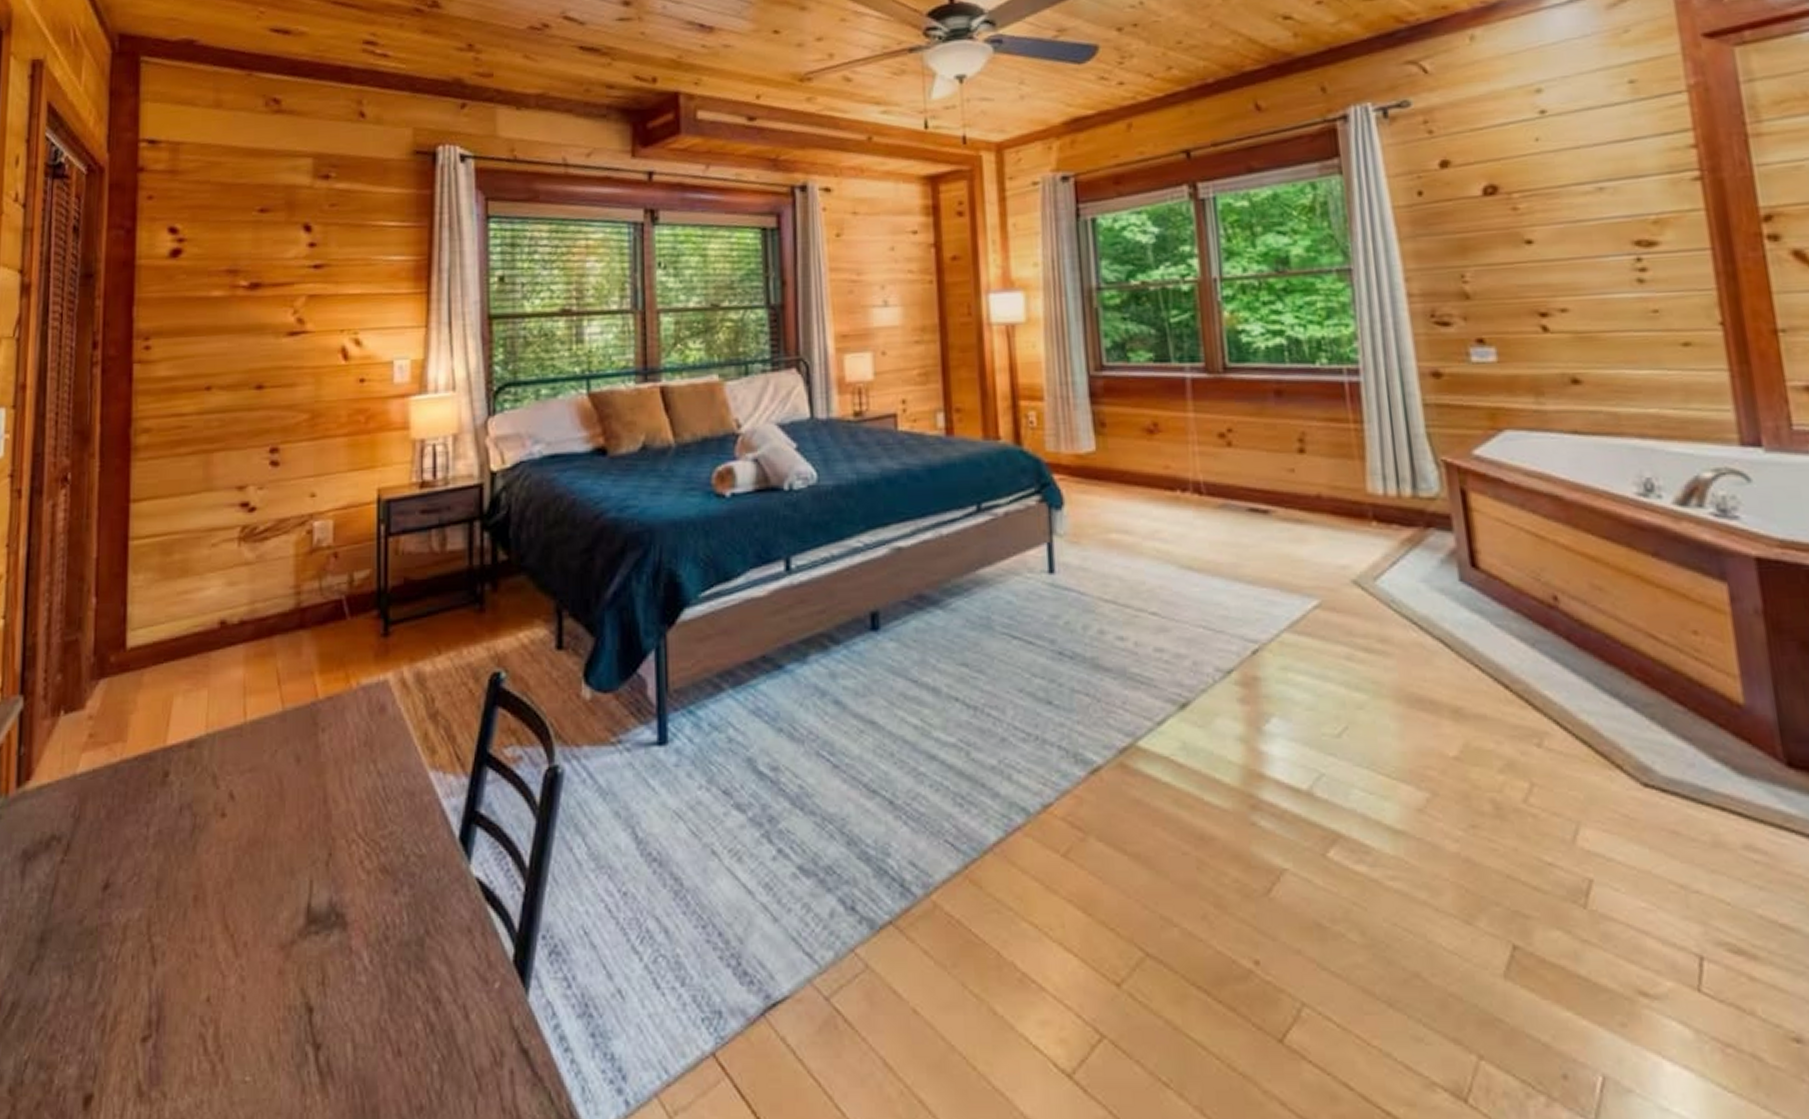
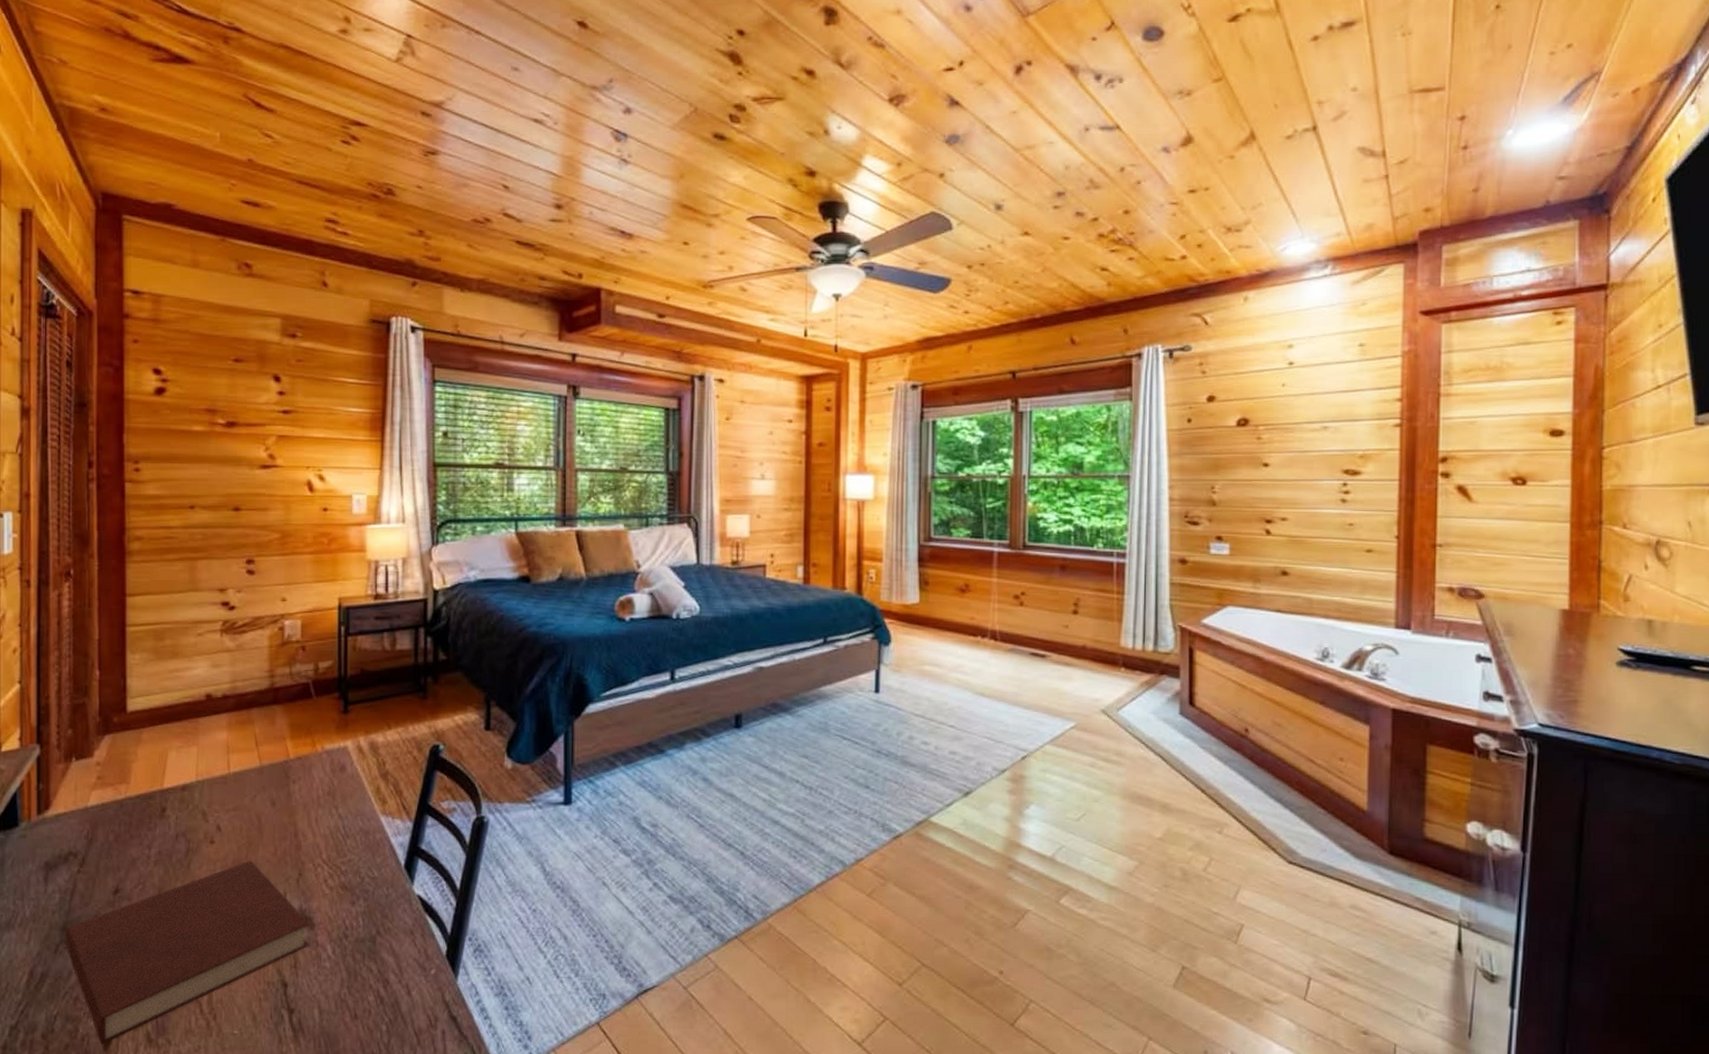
notebook: none [41,838,341,1102] -> present [64,860,310,1045]

